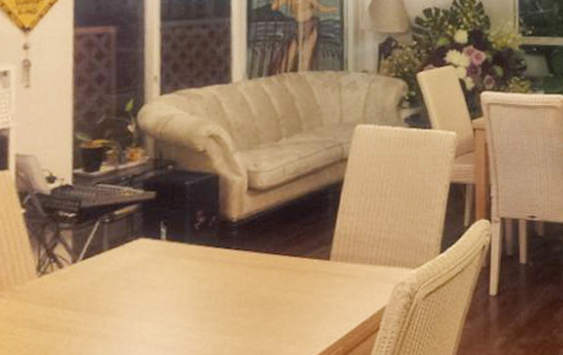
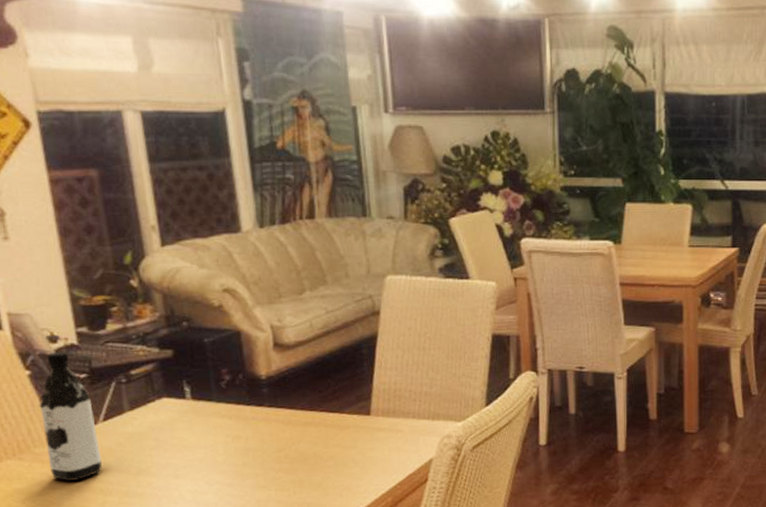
water bottle: none [25,191,75,320] -> present [39,351,102,481]

